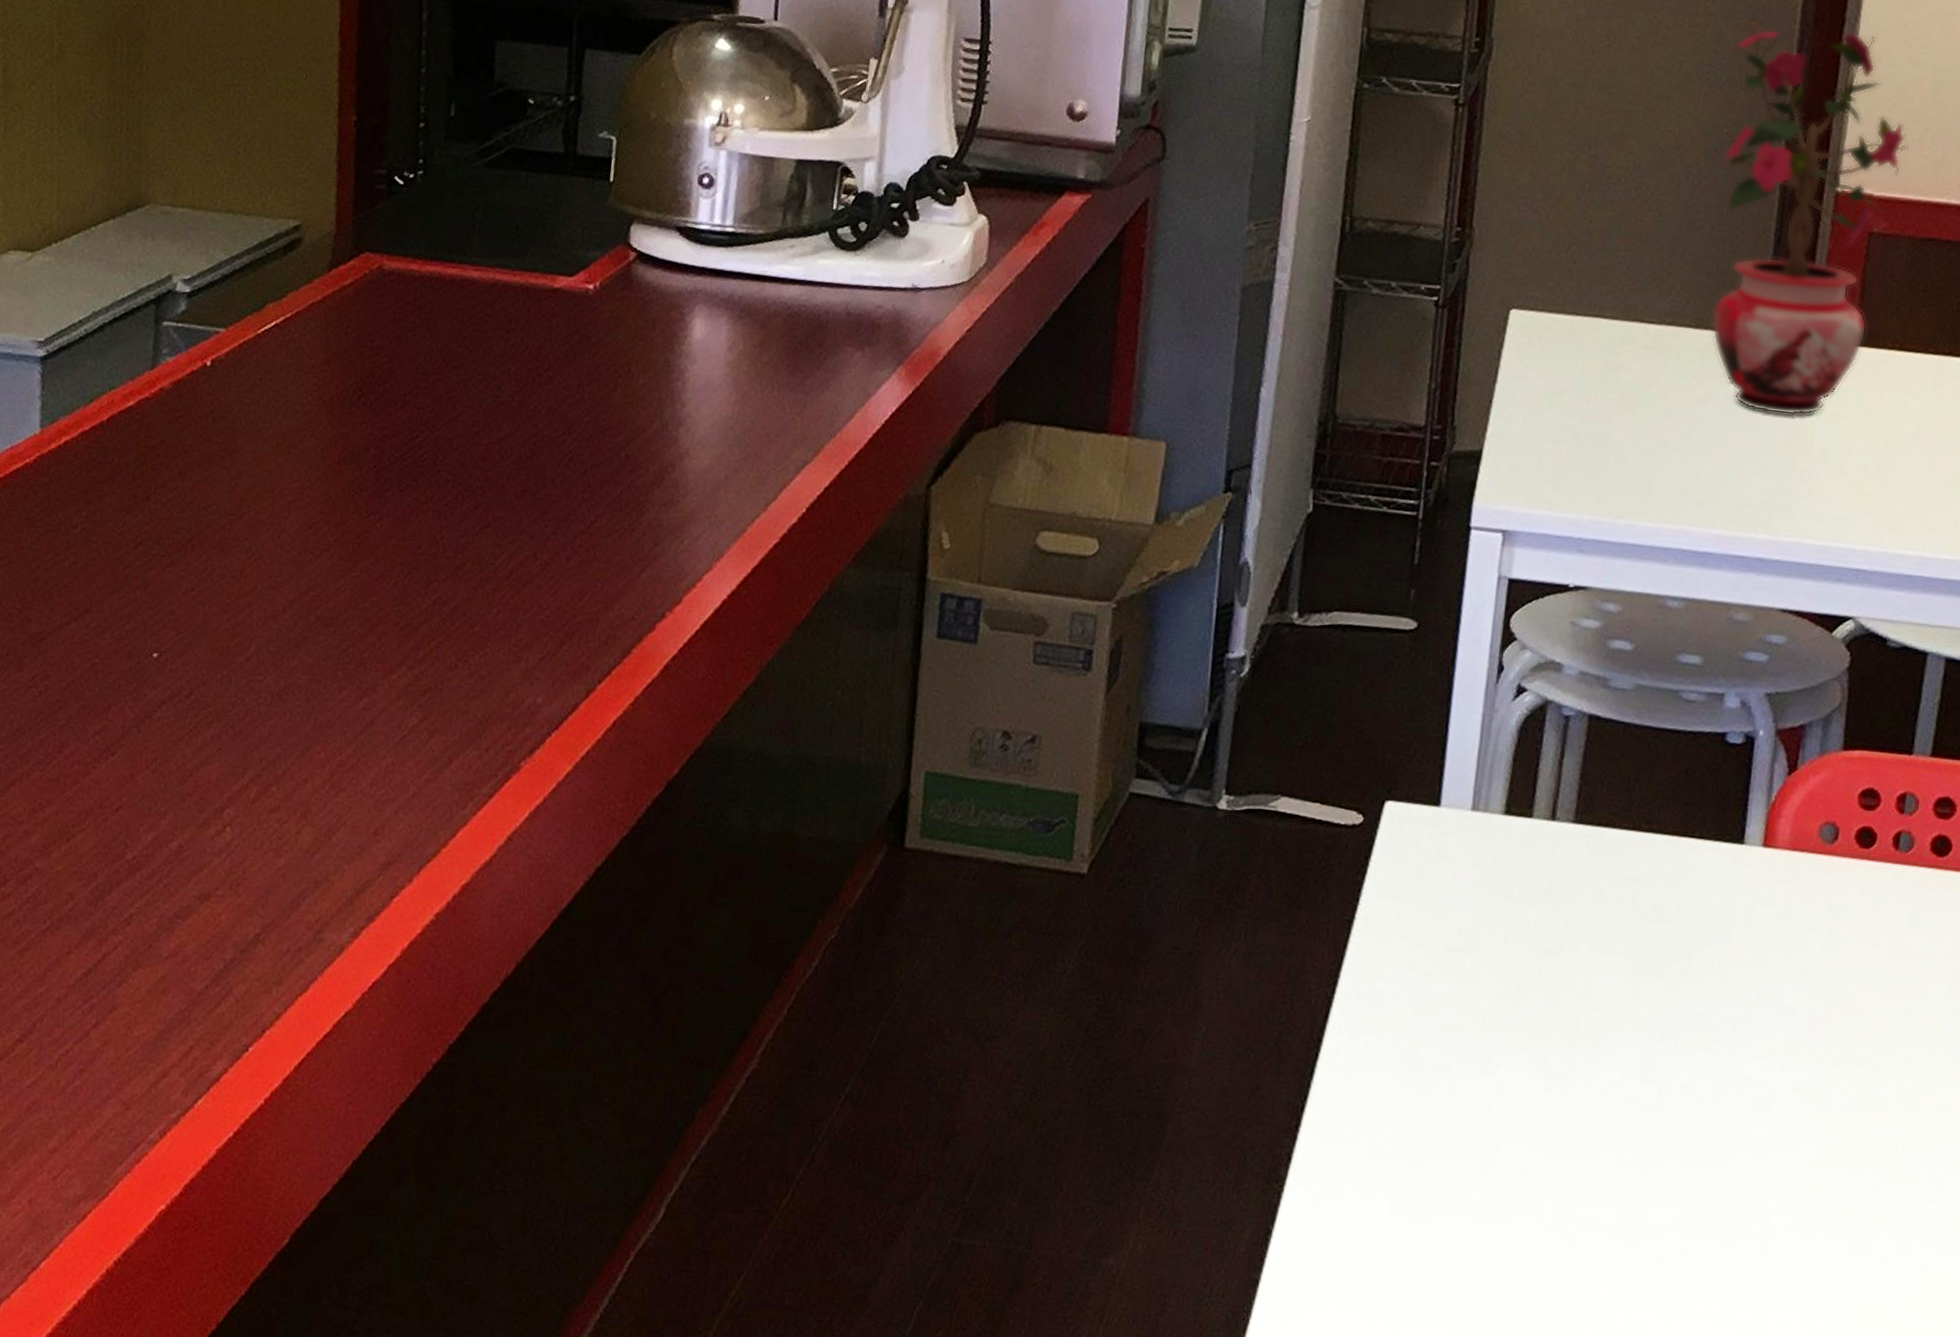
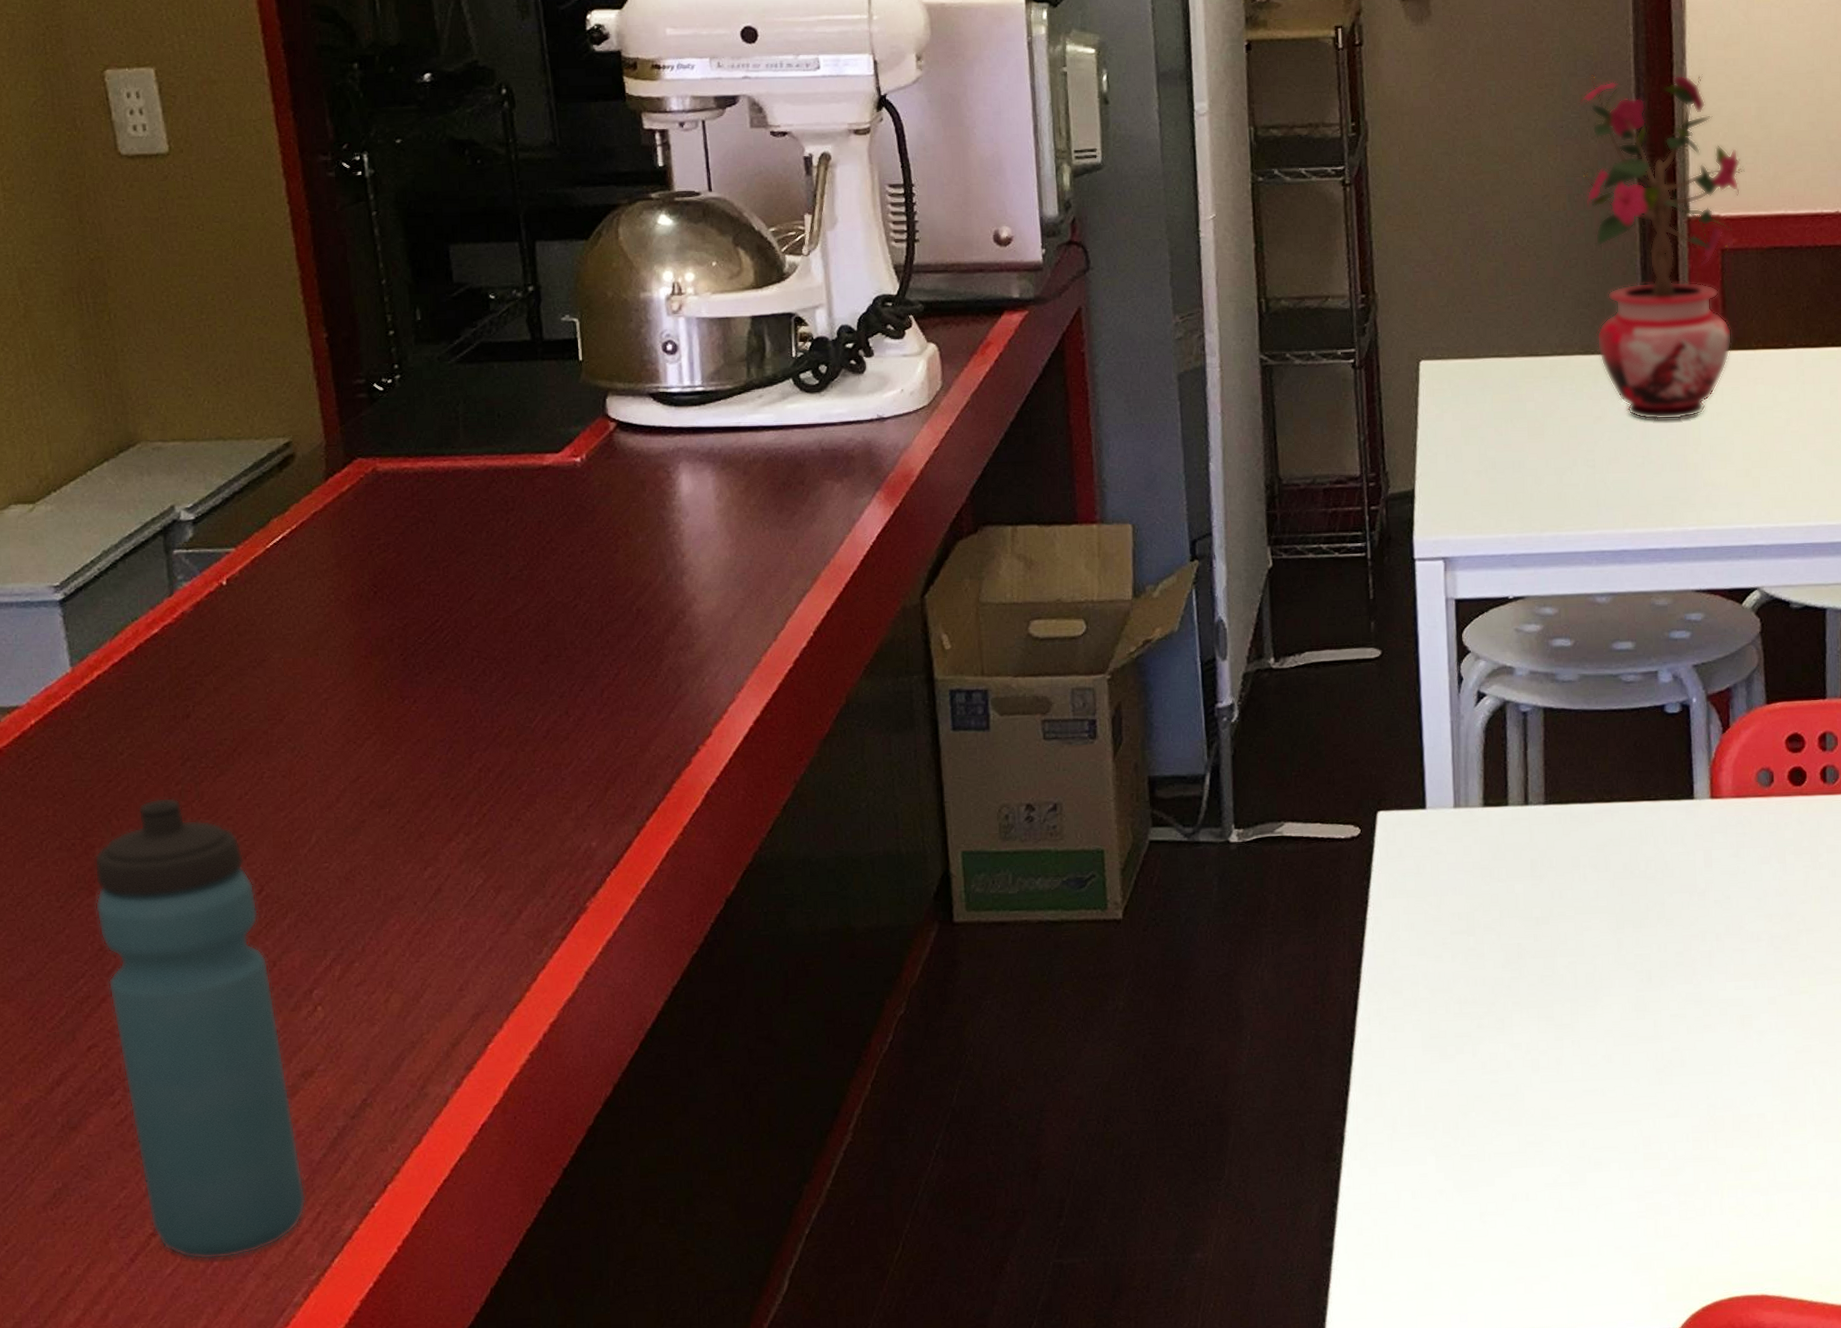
water bottle: none [19,579,185,1080] -> present [94,797,307,1260]

